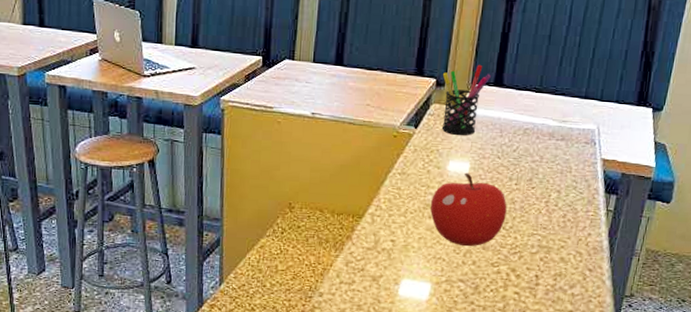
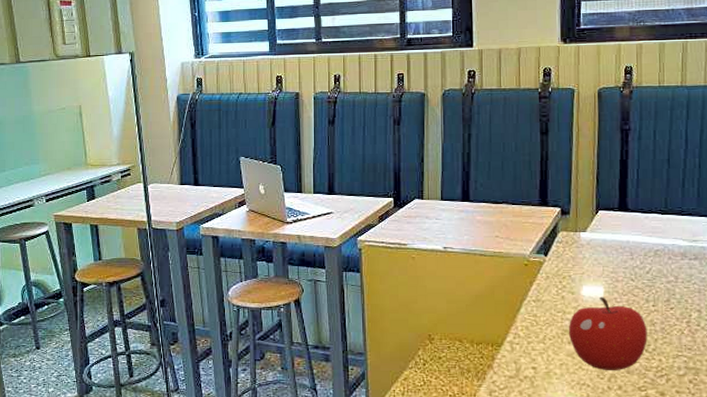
pen holder: present [441,64,491,136] -> none [566,191,614,261]

